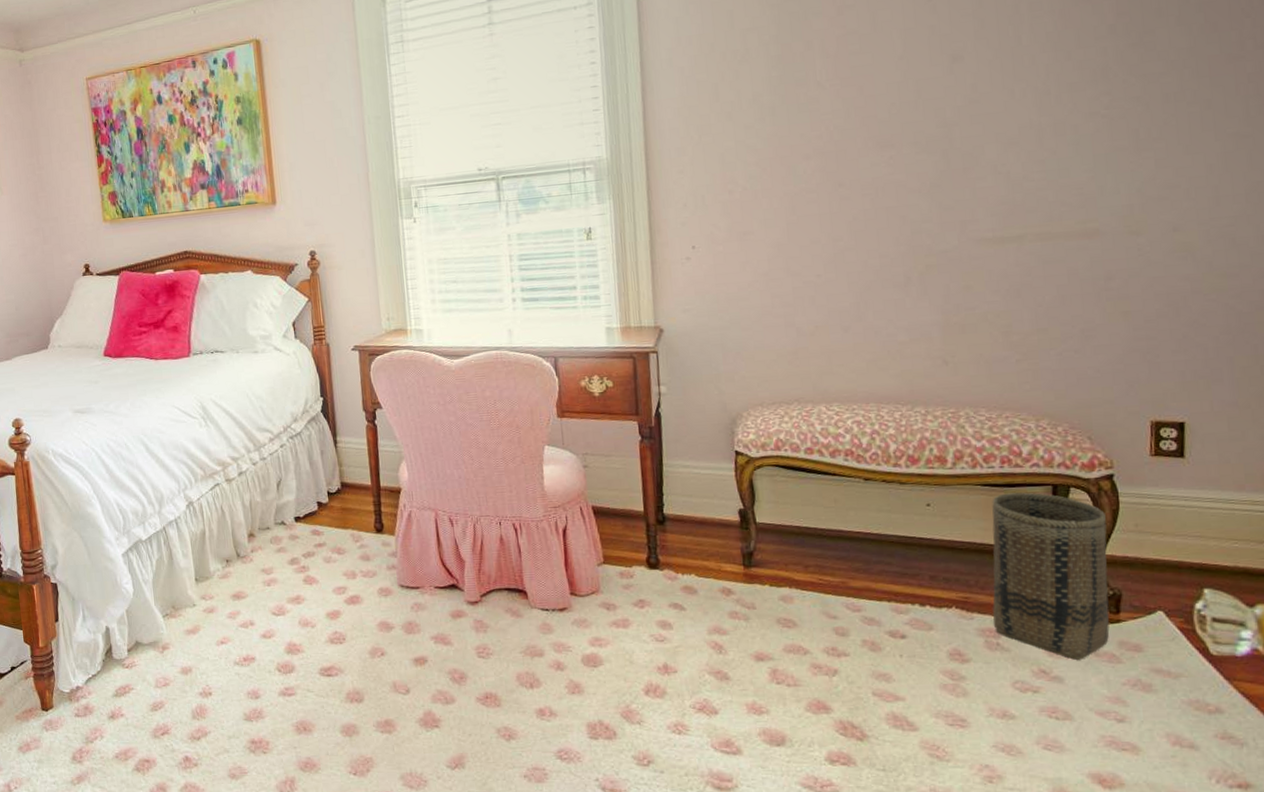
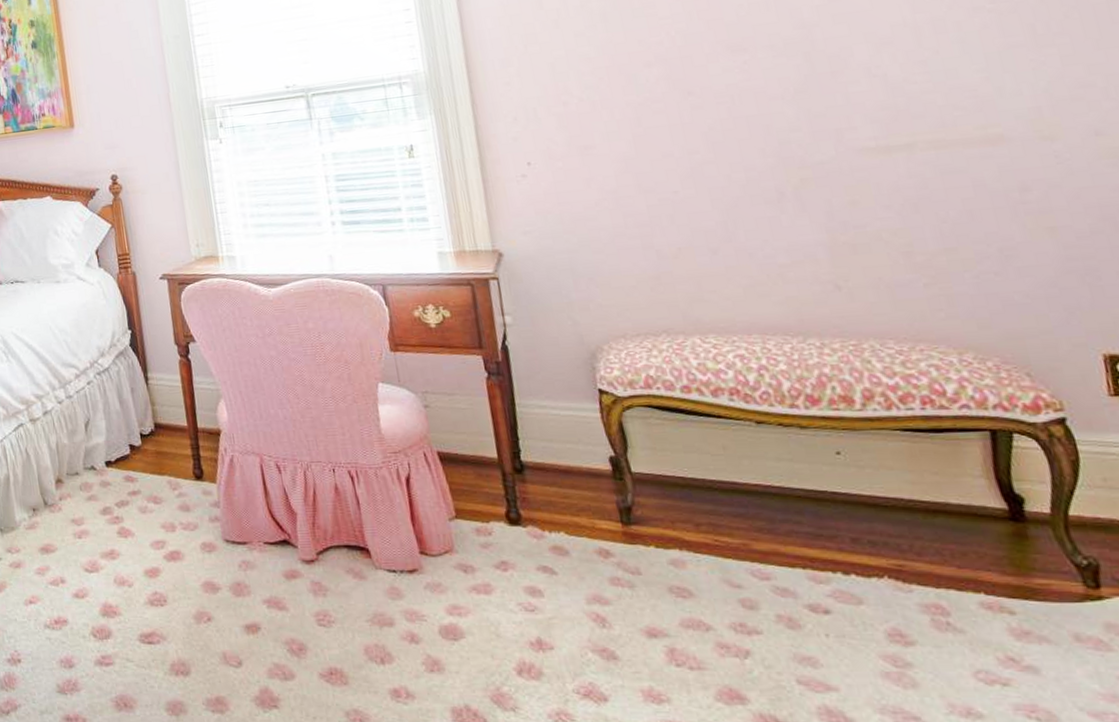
basket: present [992,492,1110,660] -> none [916,438,1092,645]

